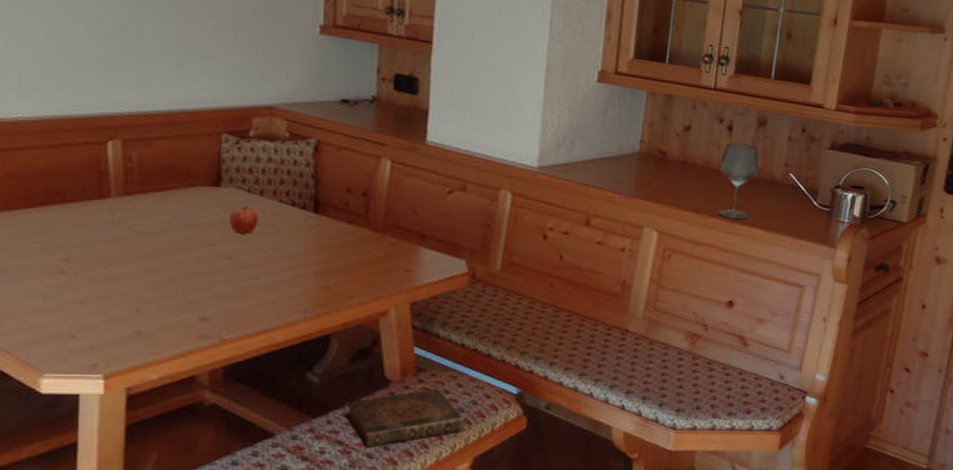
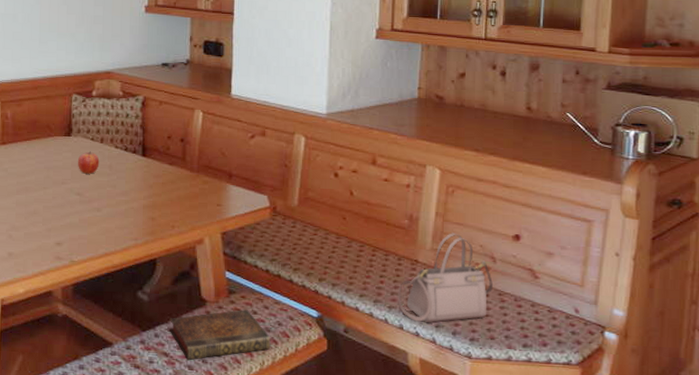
handbag: none [605,300,704,396] -> present [398,233,494,323]
wine glass: present [717,142,760,219] -> none [495,86,535,157]

